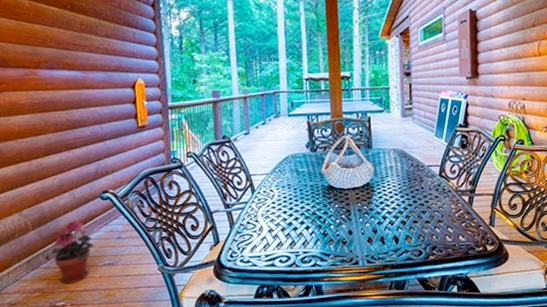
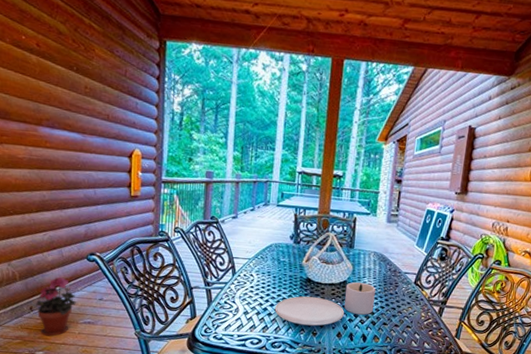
plate: none [299,203,373,236] -> present [274,296,345,327]
candle: none [369,182,401,216] -> present [344,282,376,315]

